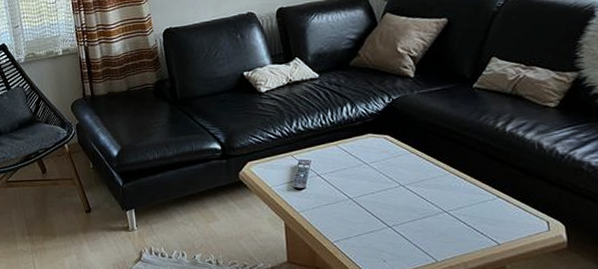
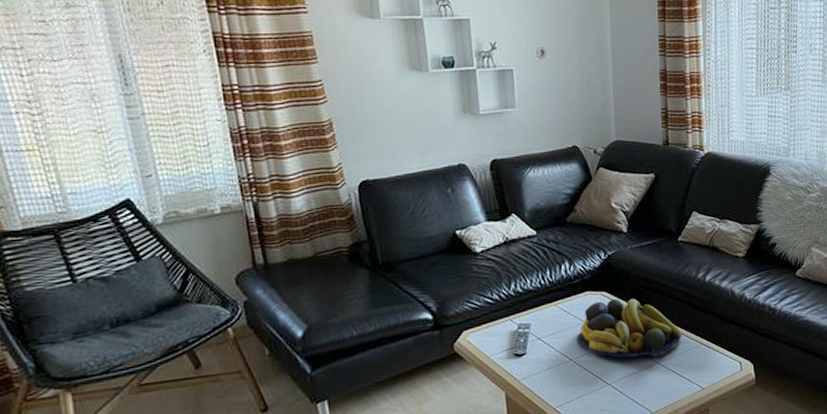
fruit bowl: none [356,142,476,205] -> present [576,298,683,358]

